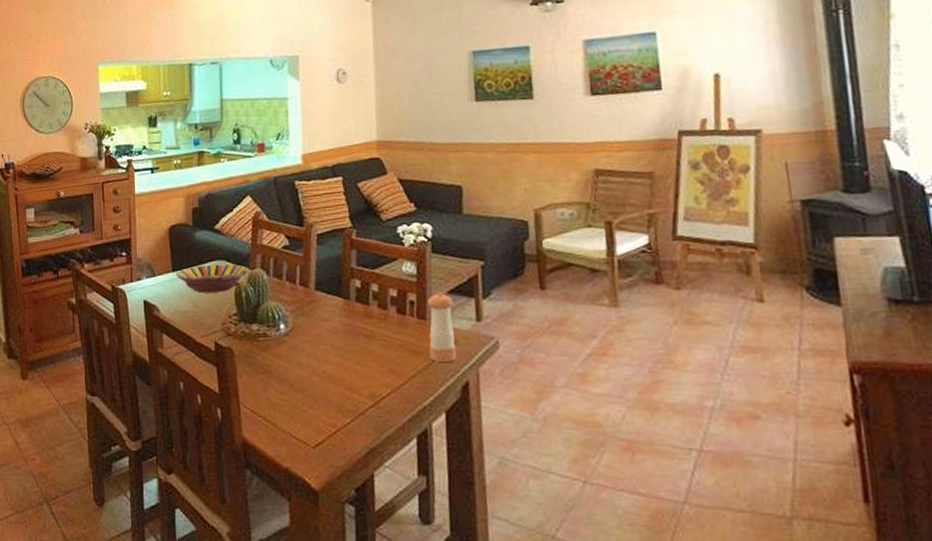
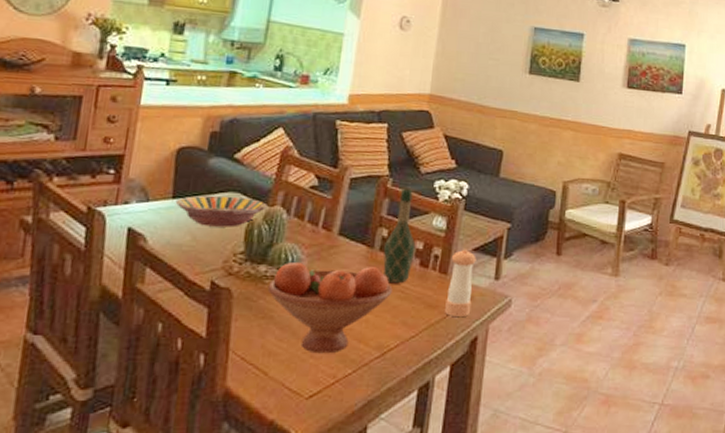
fruit bowl: none [262,318,375,405] -> present [267,261,393,354]
wine bottle: none [359,237,390,332] -> present [383,188,416,283]

